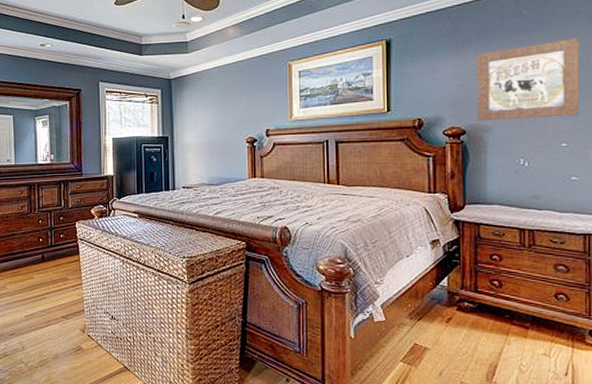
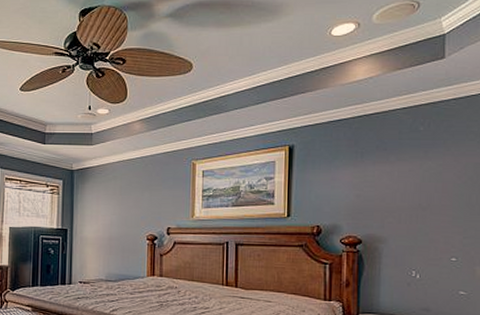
wall art: present [477,37,580,121] -> none [373,156,471,232]

